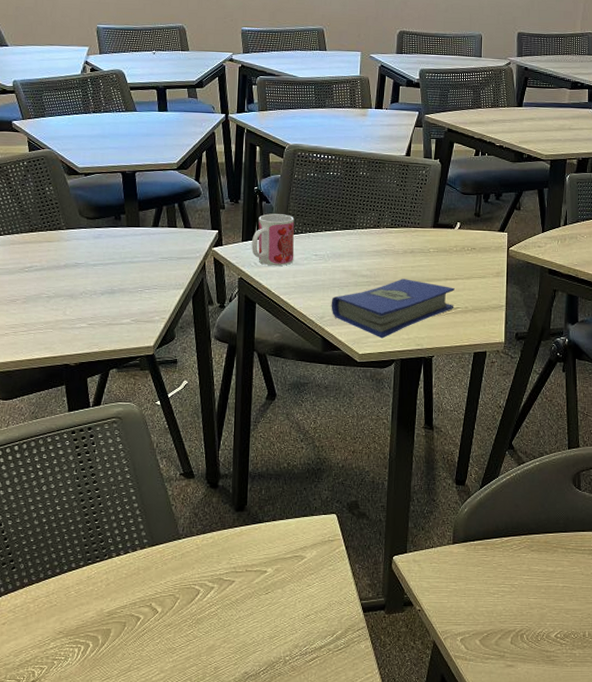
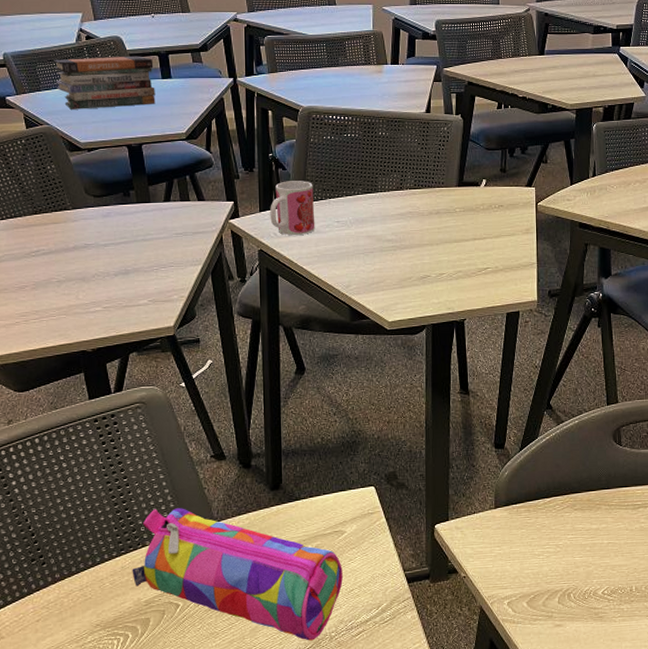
book stack: none [59,88,152,136] -> present [54,56,156,109]
pencil case: none [97,522,300,663] -> present [132,508,343,641]
hardcover book: present [331,279,455,339] -> none [356,241,484,304]

